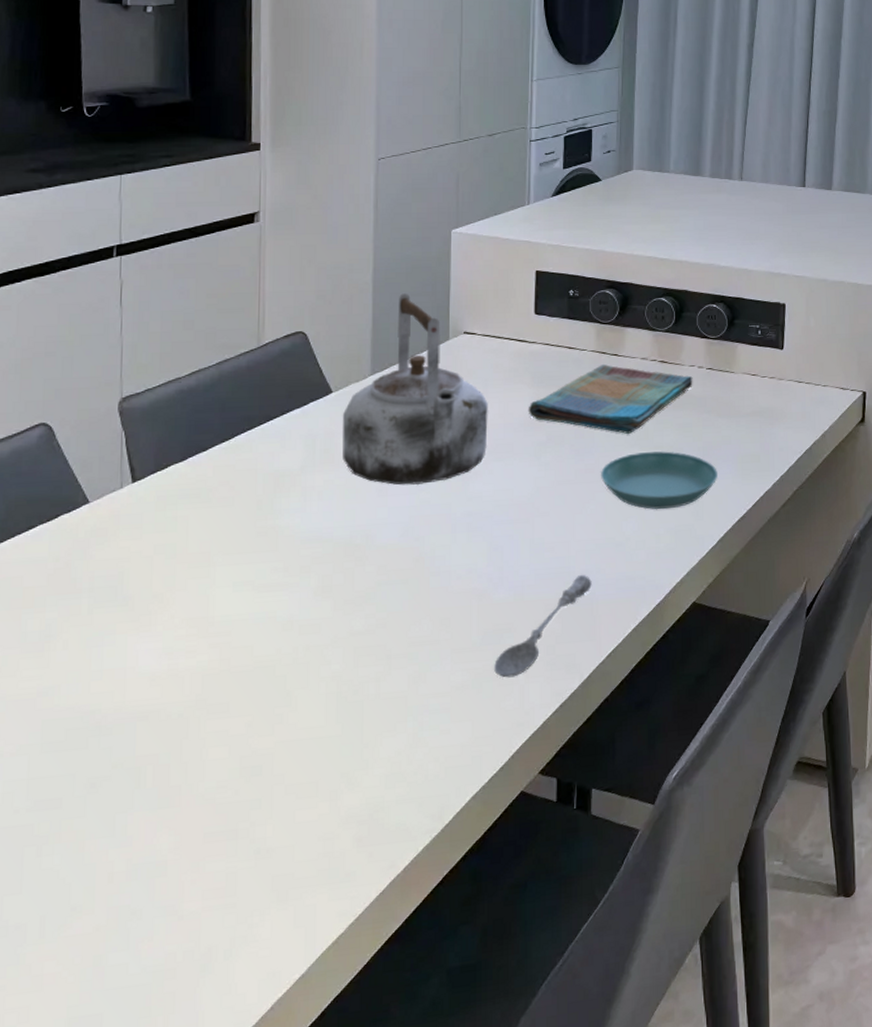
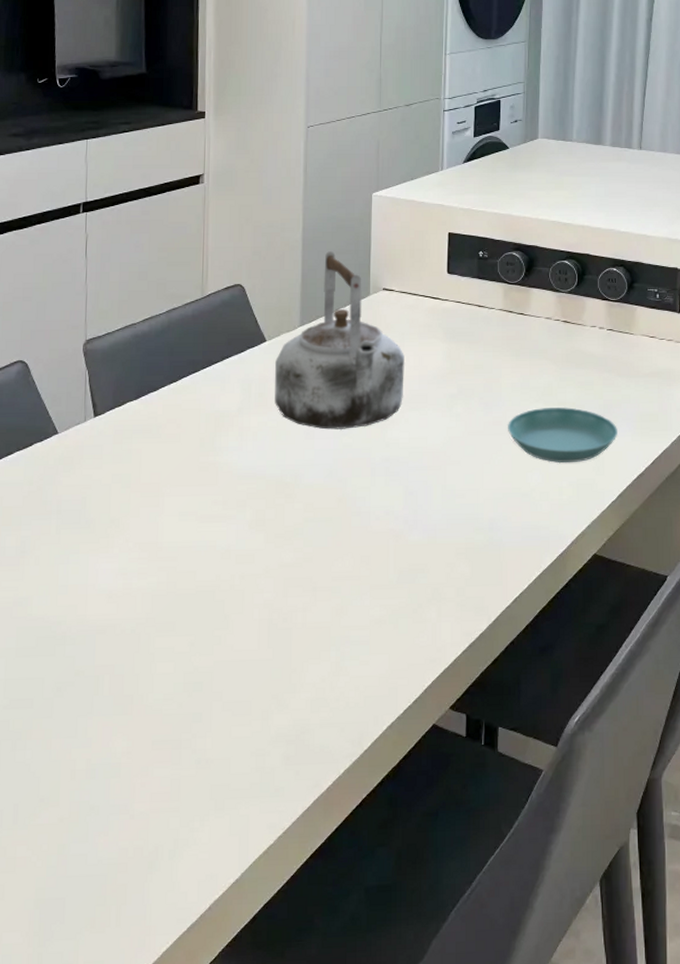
soupspoon: present [494,574,592,678] -> none [409,521,499,616]
dish towel: present [528,364,693,435] -> none [440,323,594,390]

